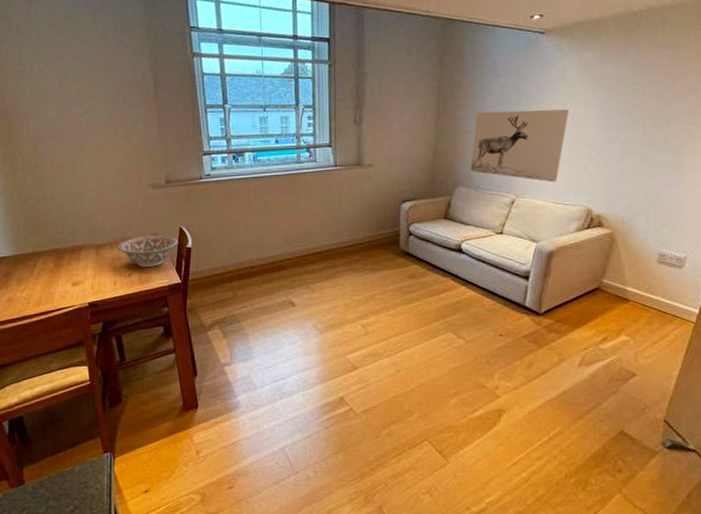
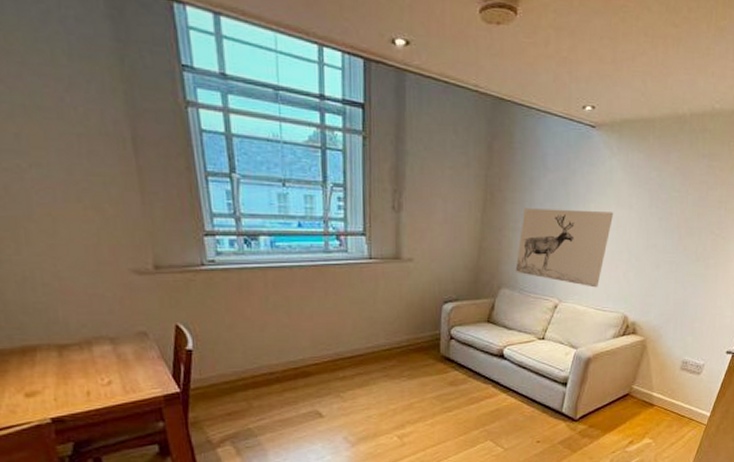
decorative bowl: present [117,235,178,267] -> none [89,334,175,373]

